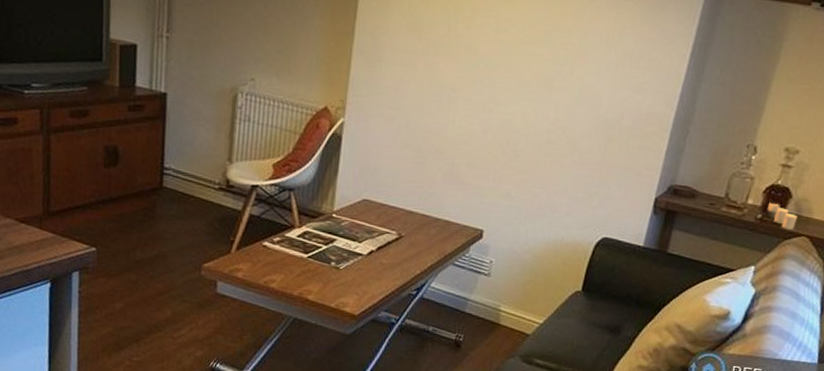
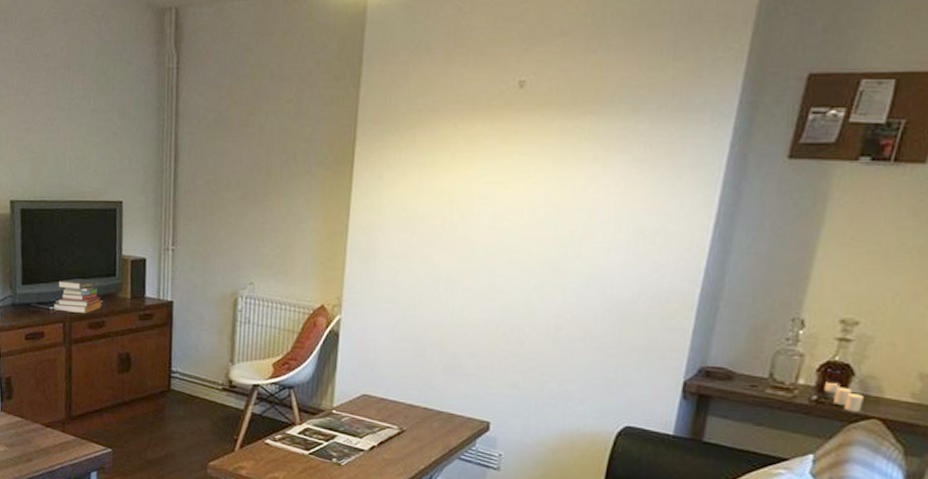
books: none [29,60,86,100] -> present [54,278,102,313]

